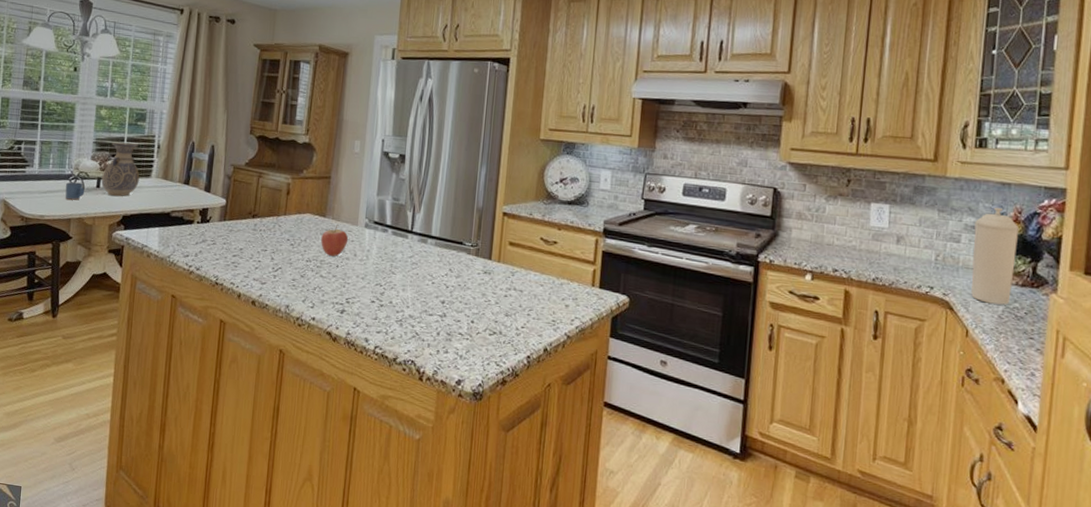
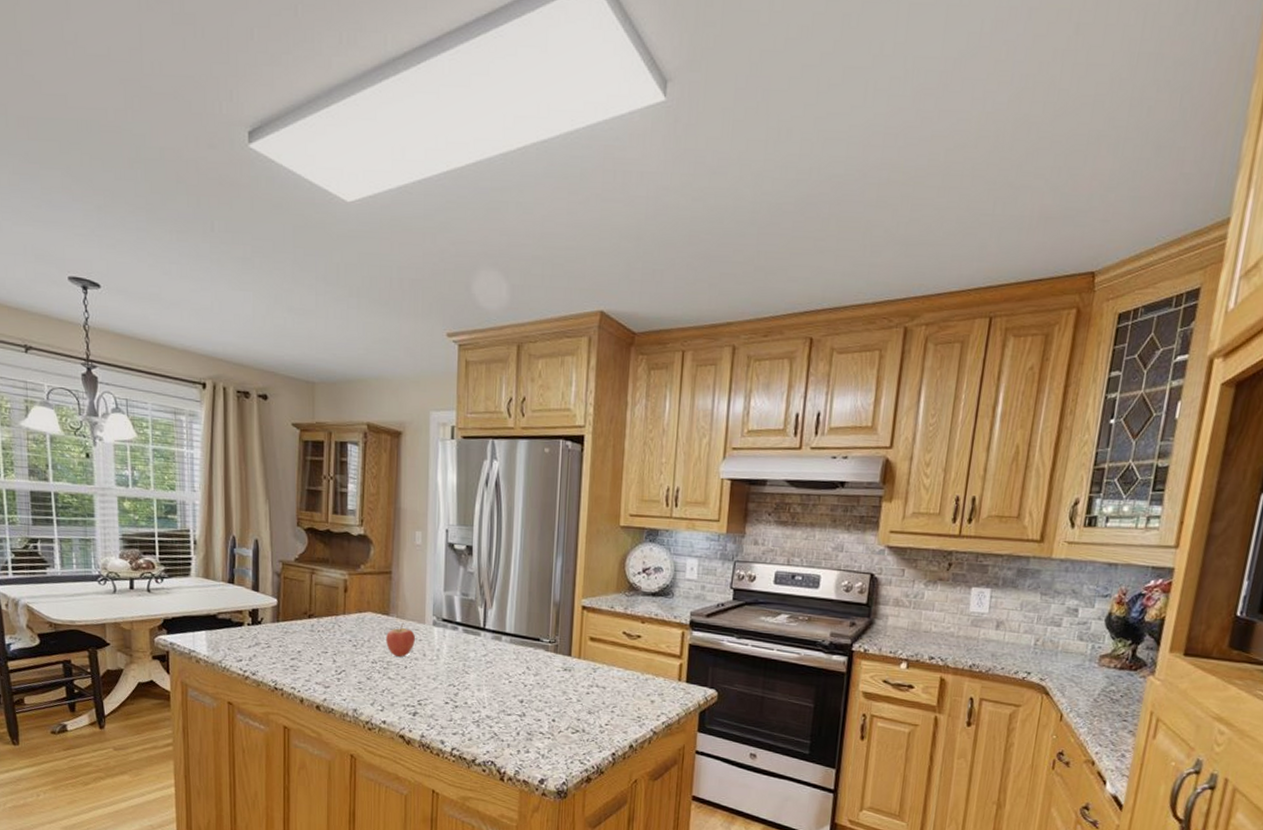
mug: present [65,182,85,200] -> none [95,583,117,603]
vase: present [101,142,140,197] -> none [134,538,178,598]
canister: present [971,207,1020,305] -> none [1068,589,1123,689]

